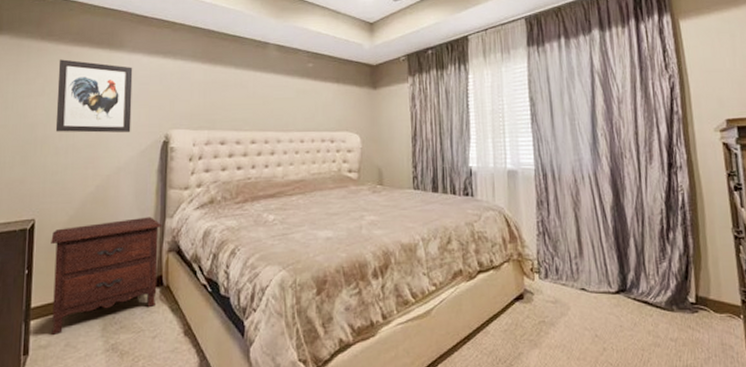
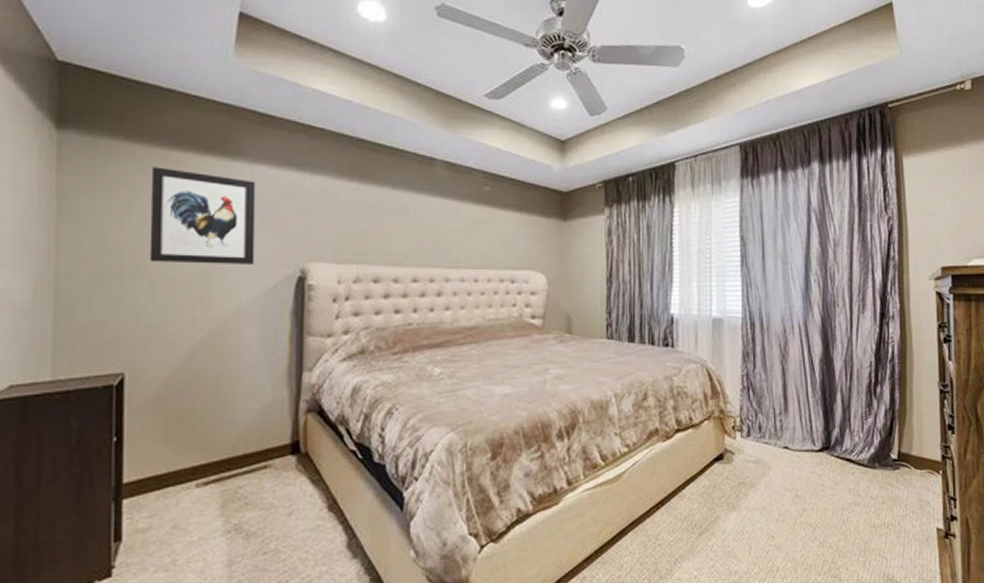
nightstand: present [51,216,163,335] -> none [147,370,299,516]

